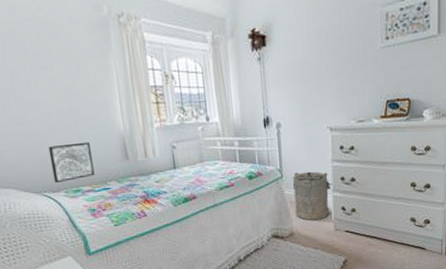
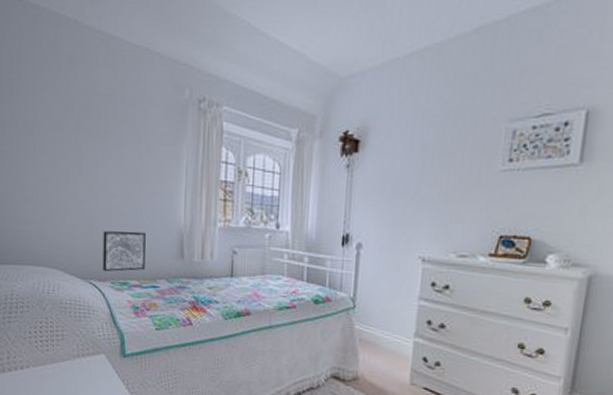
laundry hamper: present [292,171,332,220] -> none [364,305,415,368]

